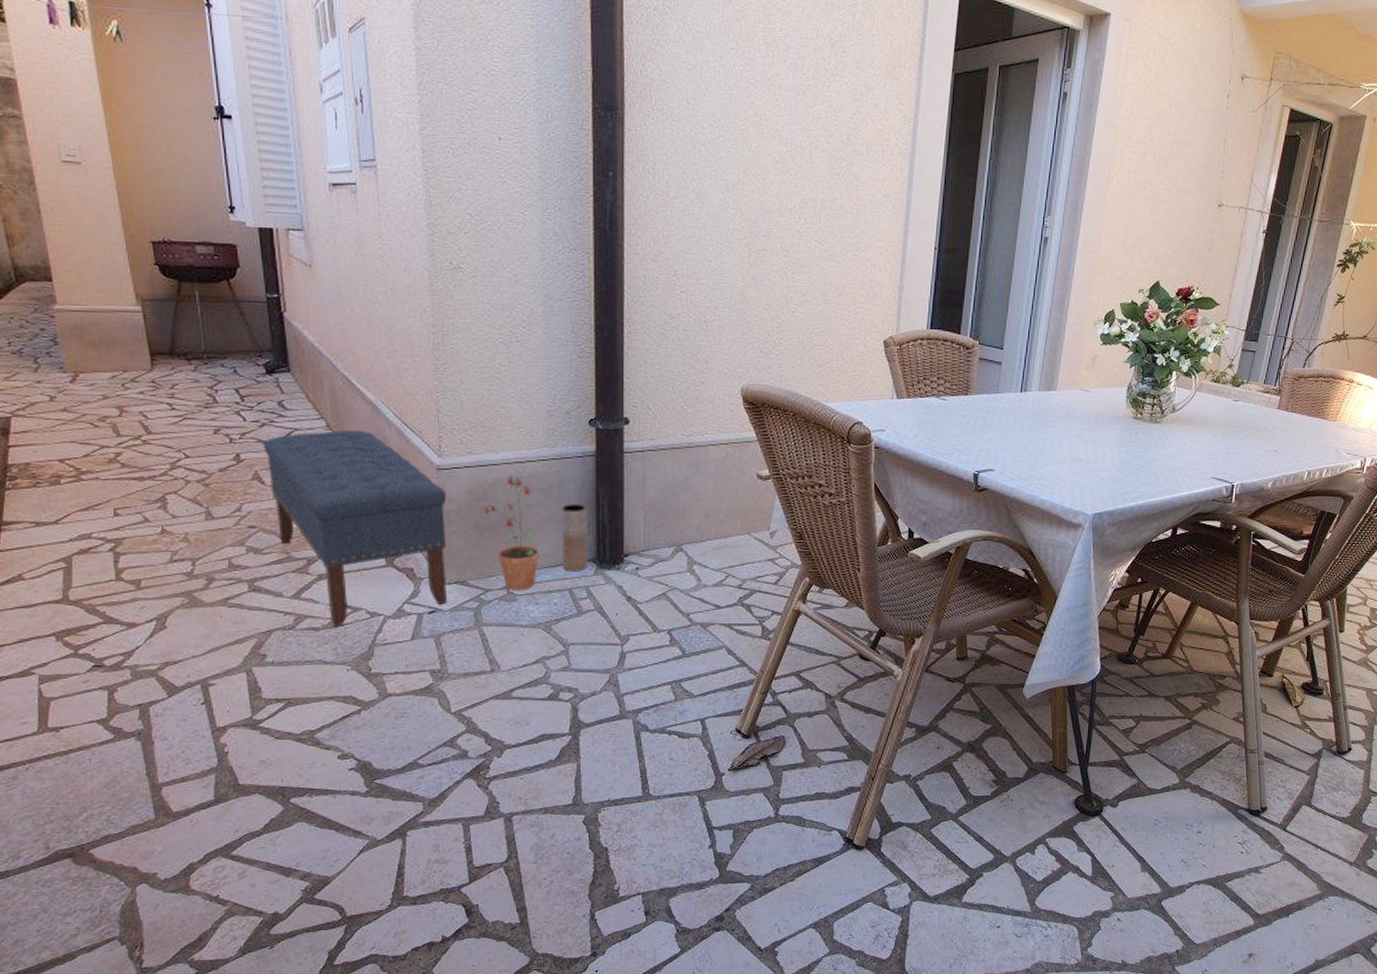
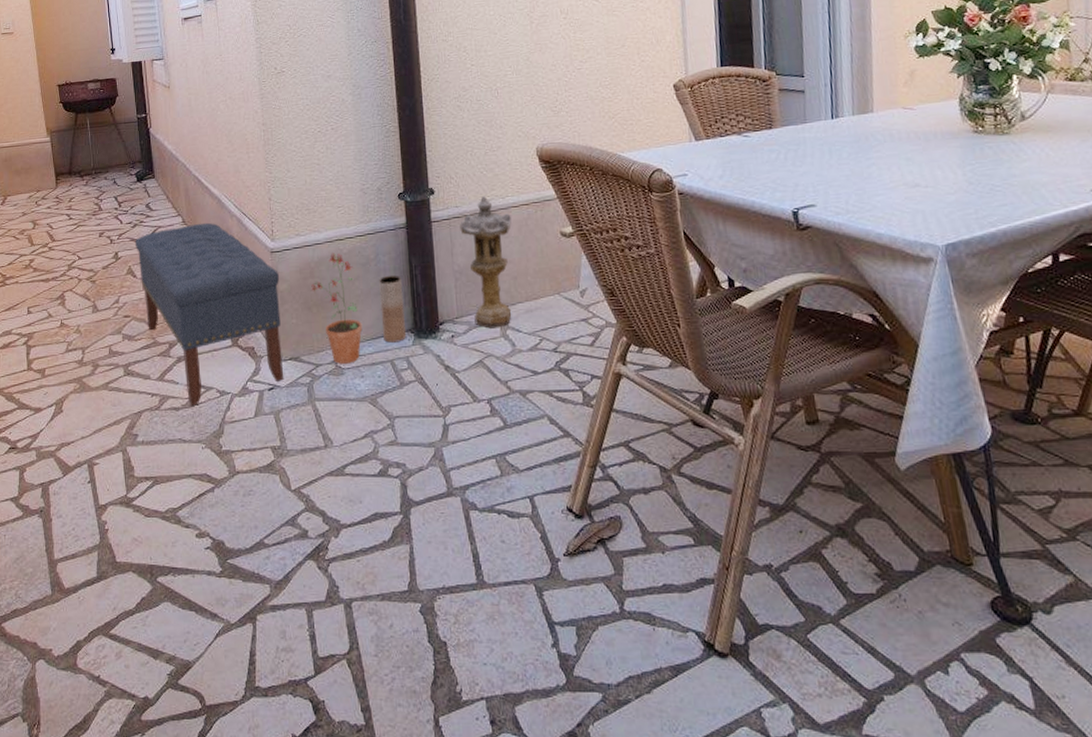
lantern: none [654,431,708,563] -> present [460,196,512,329]

